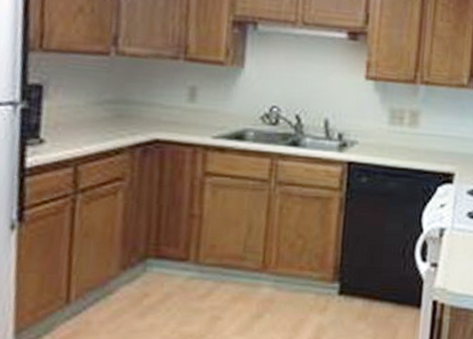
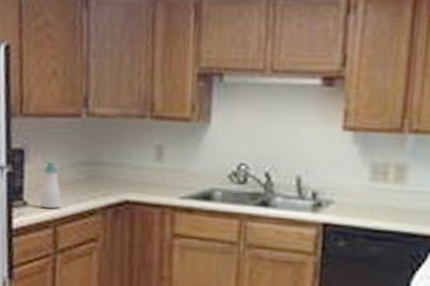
soap bottle: none [59,98,85,148] -> present [39,161,61,209]

